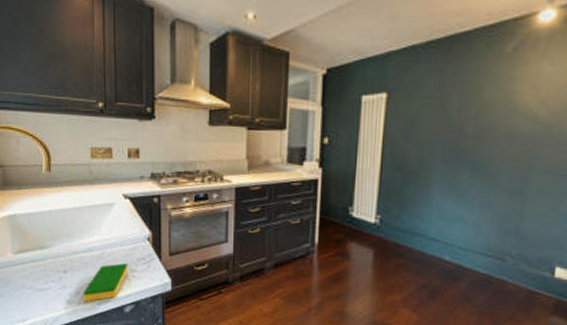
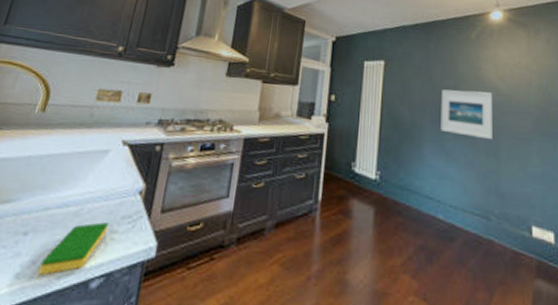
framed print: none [454,121,528,178] -> present [441,89,493,140]

